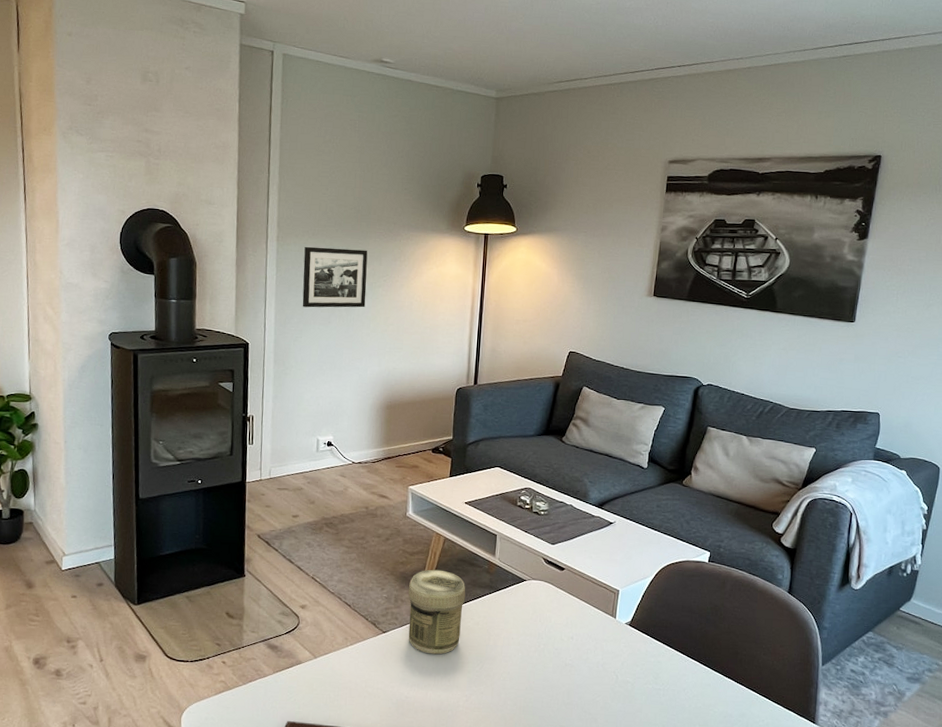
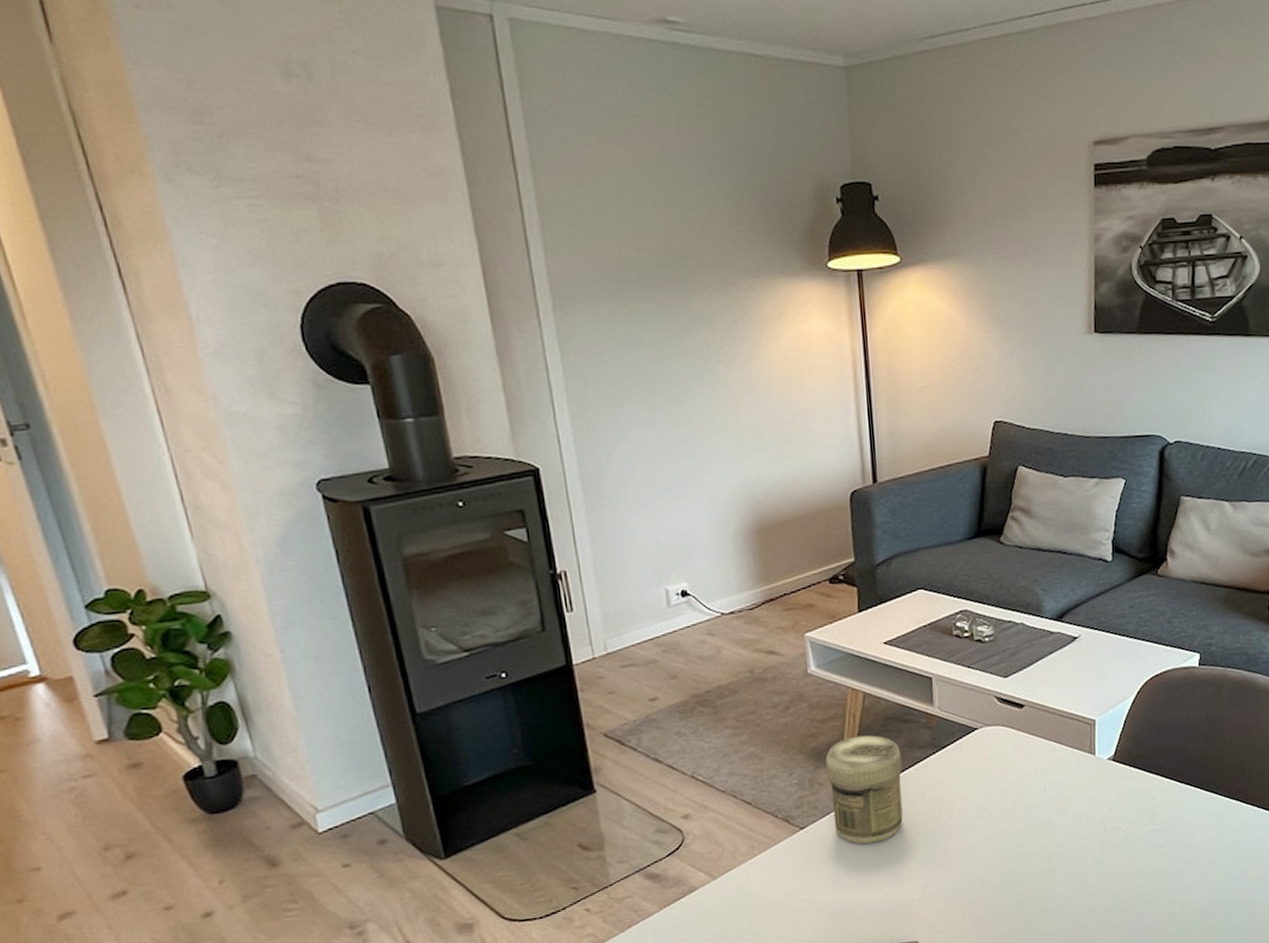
picture frame: present [302,246,368,308] -> none [598,311,703,406]

